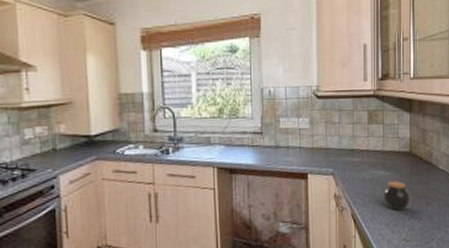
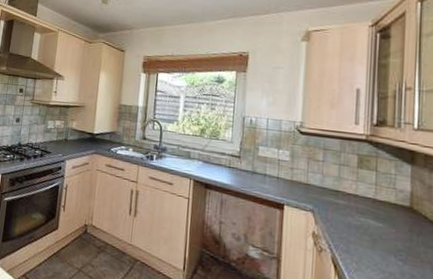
jar: present [383,181,411,211] -> none [372,233,411,271]

